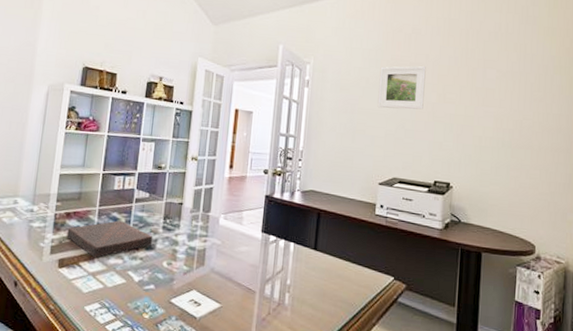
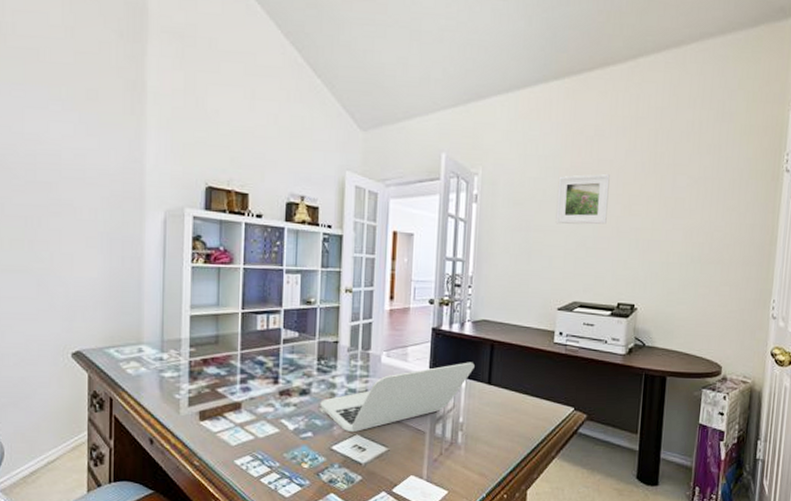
book: present [67,220,153,258] -> none [206,365,307,408]
laptop: none [163,228,302,287] -> present [320,362,475,432]

